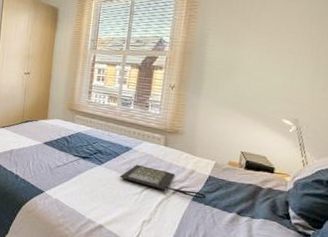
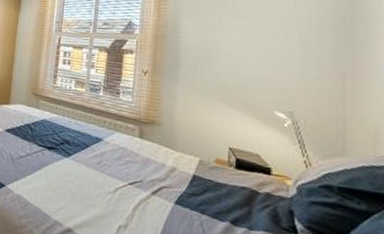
clutch bag: present [119,164,207,199] -> none [89,157,193,203]

